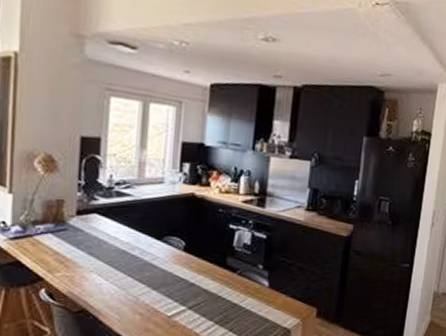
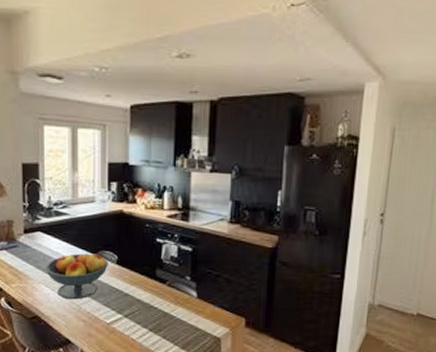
fruit bowl: none [99,238,175,290] -> present [45,252,109,300]

